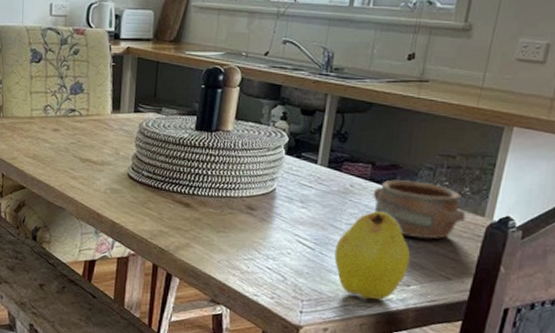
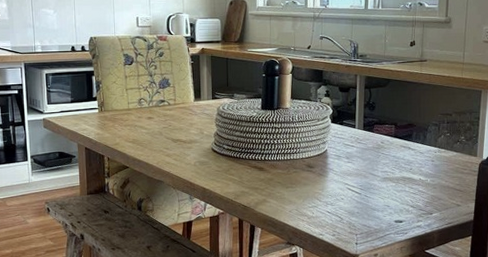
fruit: present [334,211,411,300] -> none [376,160,430,228]
pottery: present [372,179,466,239] -> none [398,135,465,177]

